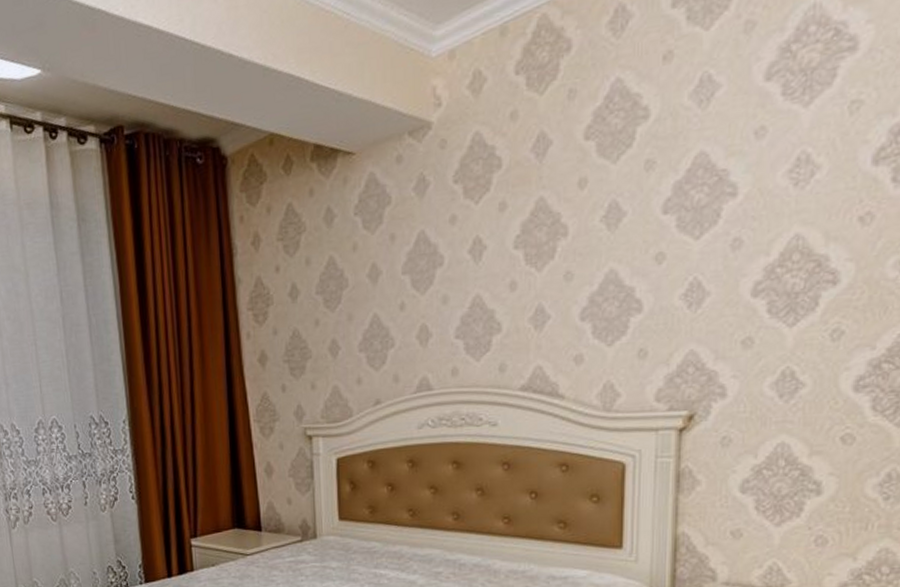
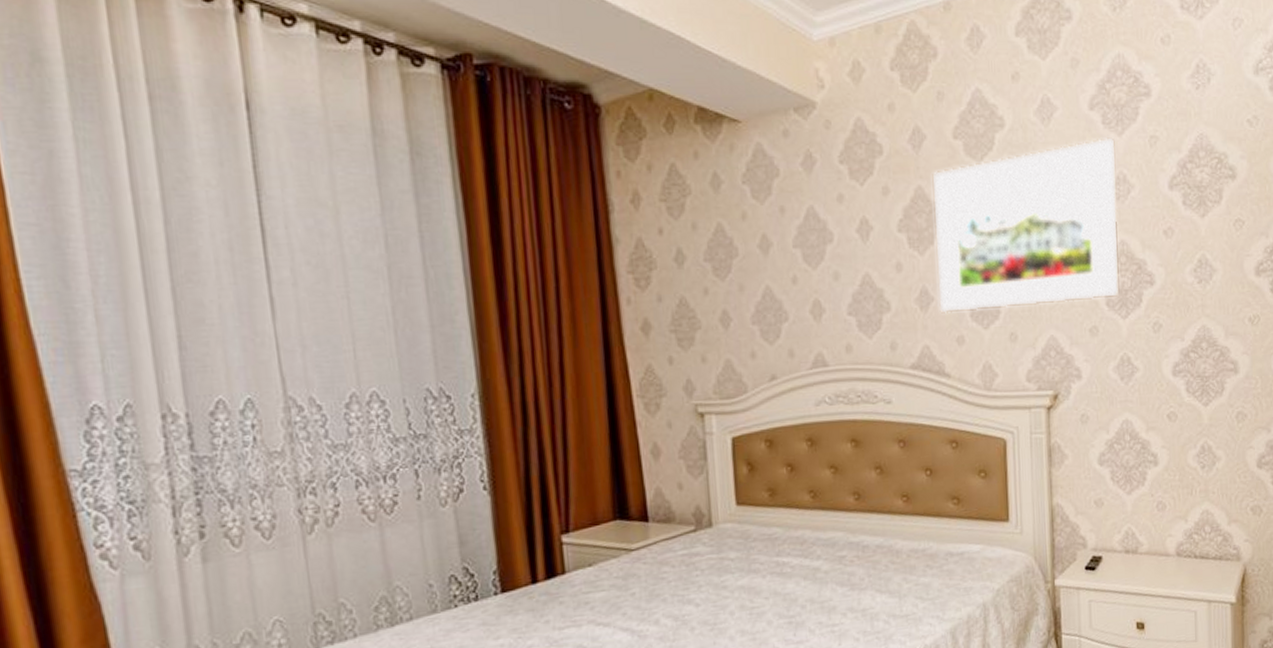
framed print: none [555,110,800,331] -> present [931,137,1121,313]

